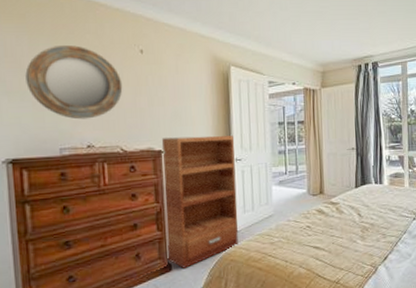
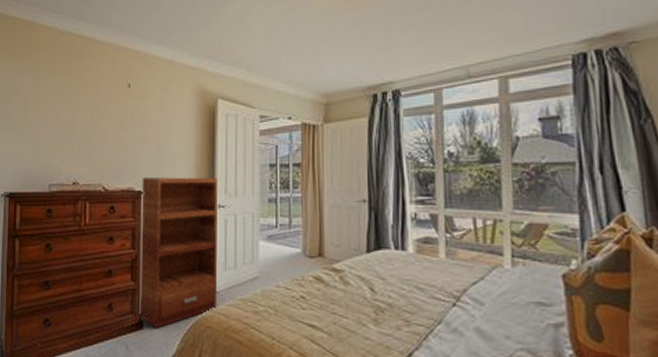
home mirror: present [25,44,123,120] -> none [27,81,109,156]

